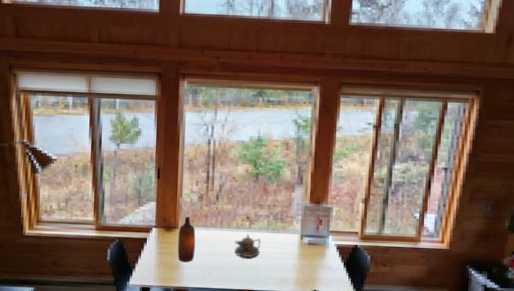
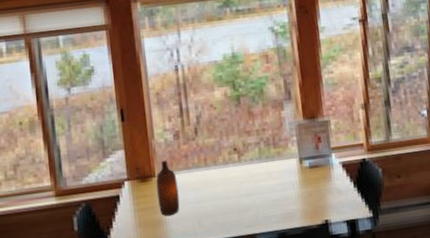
teapot: present [234,234,261,258] -> none [224,168,256,198]

